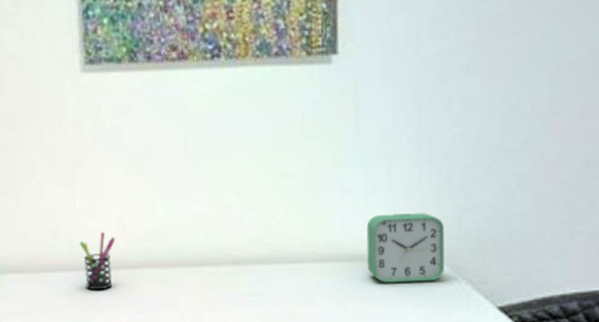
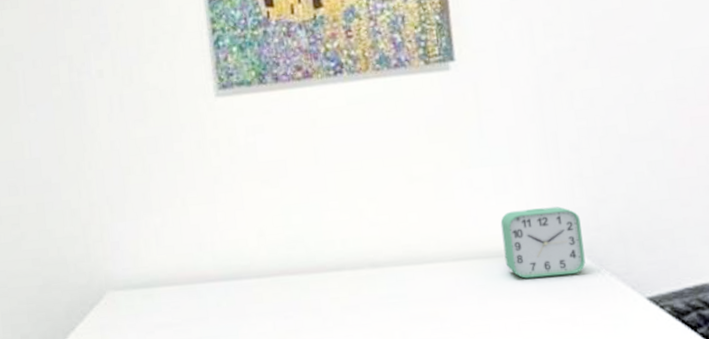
pen holder: present [79,232,116,291] -> none [222,243,257,299]

